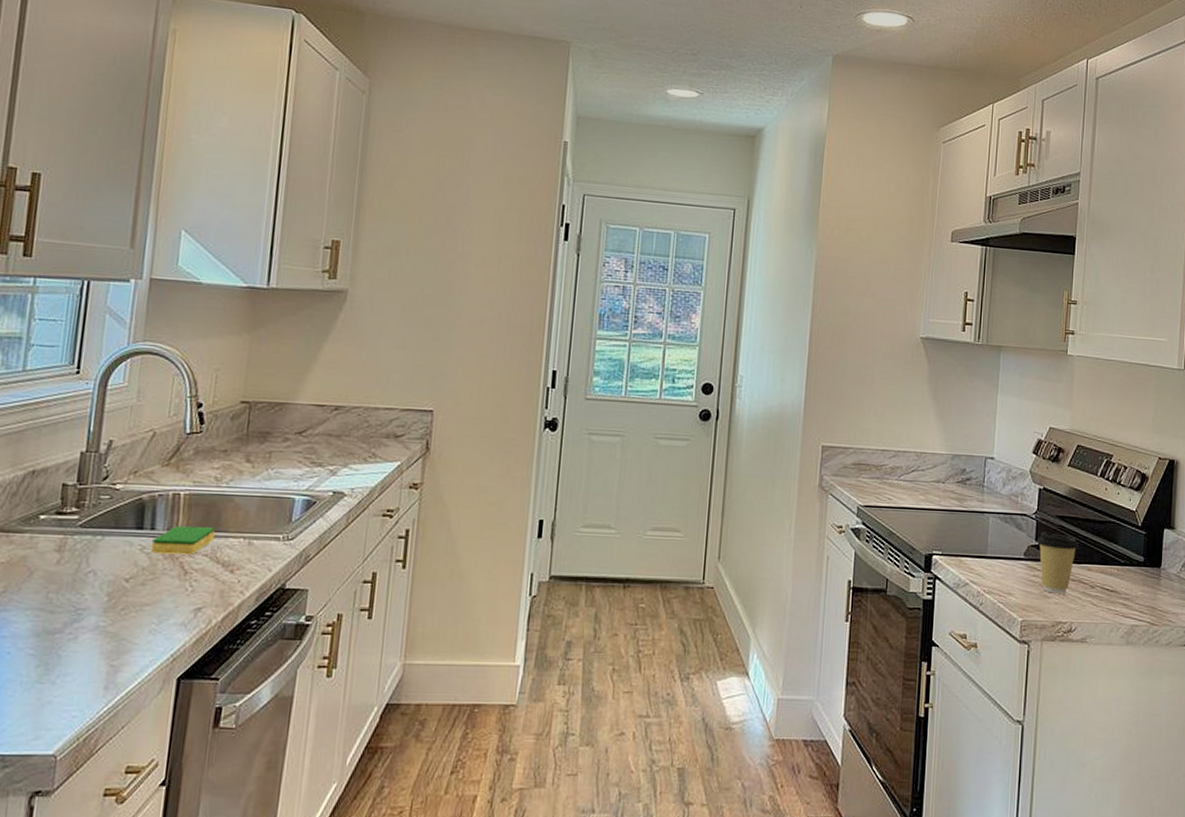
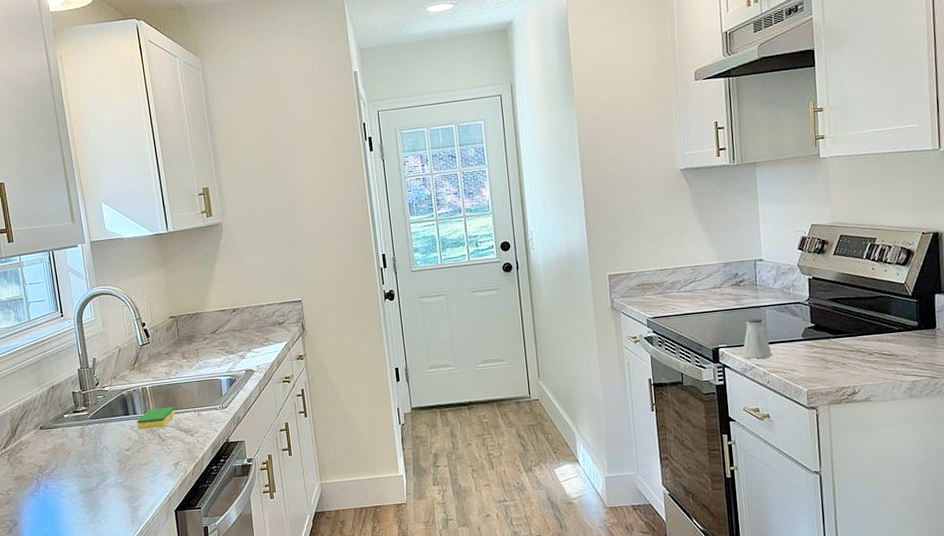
saltshaker: none [957,525,990,574] -> present [742,318,772,359]
coffee cup: present [1037,531,1080,594] -> none [813,314,854,365]

